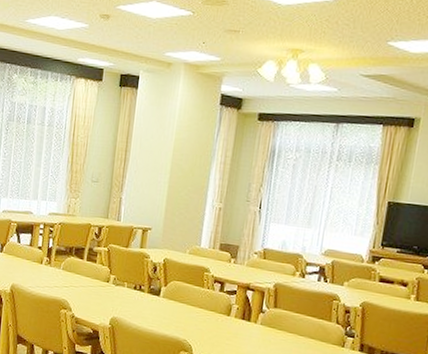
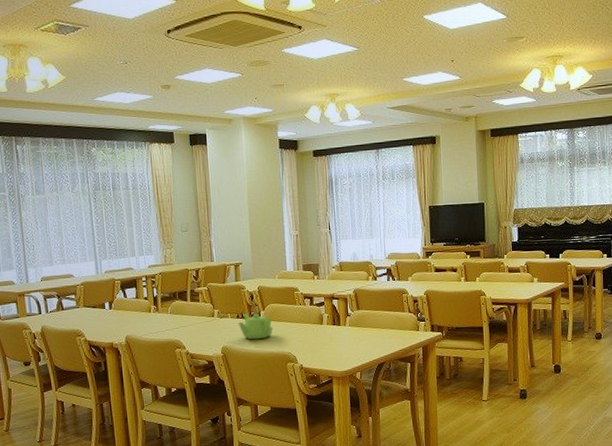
teapot: none [133,285,172,318] -> present [238,313,273,340]

